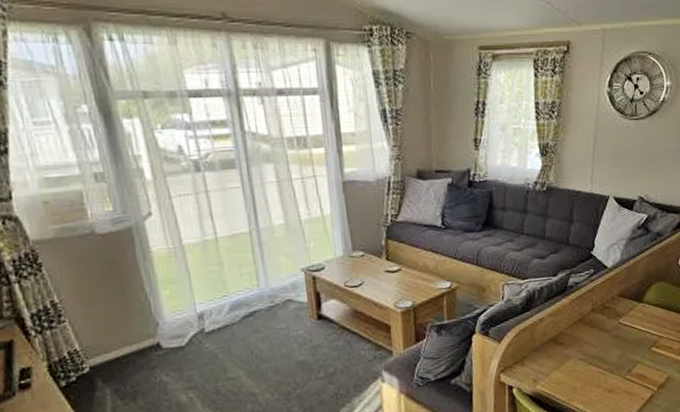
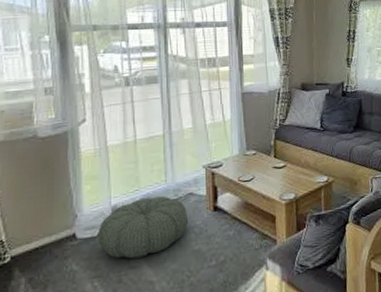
pouf: none [185,302,290,370] -> present [97,196,189,259]

